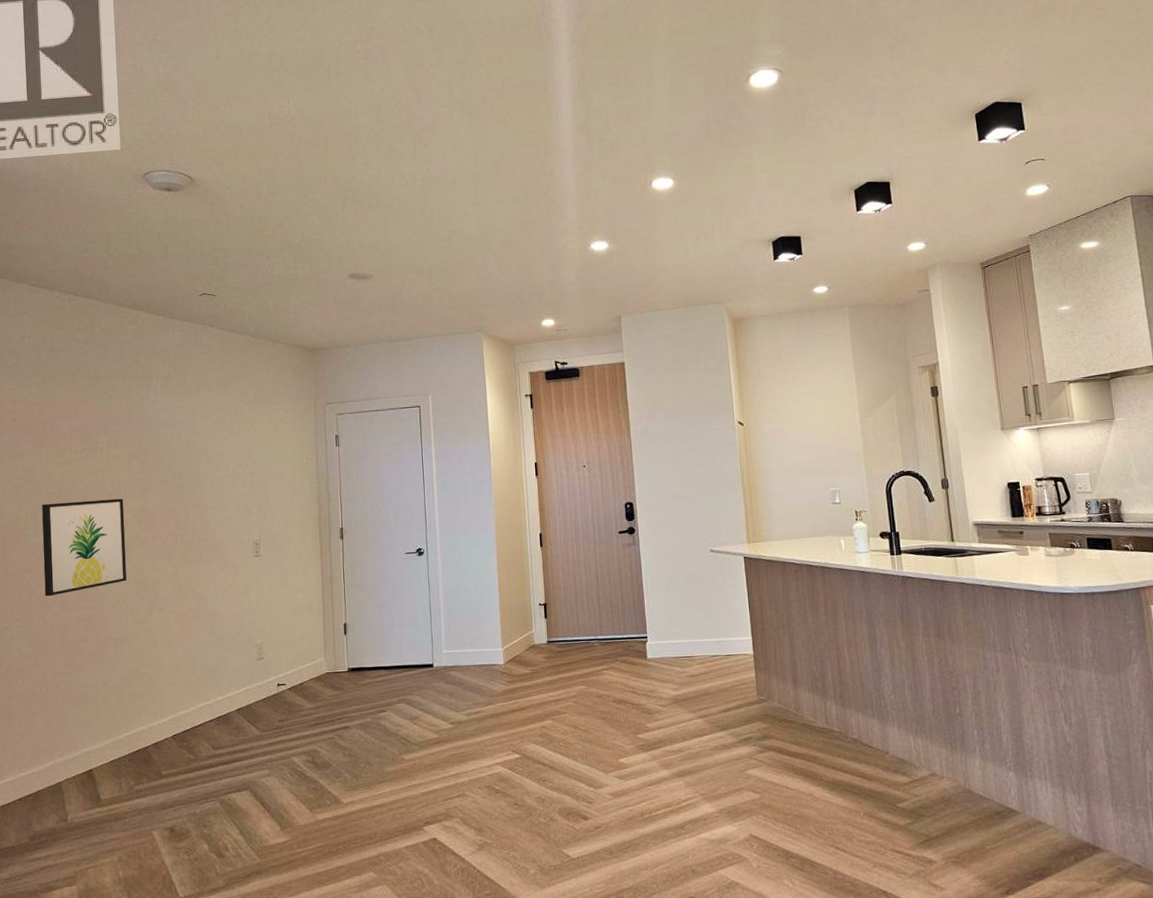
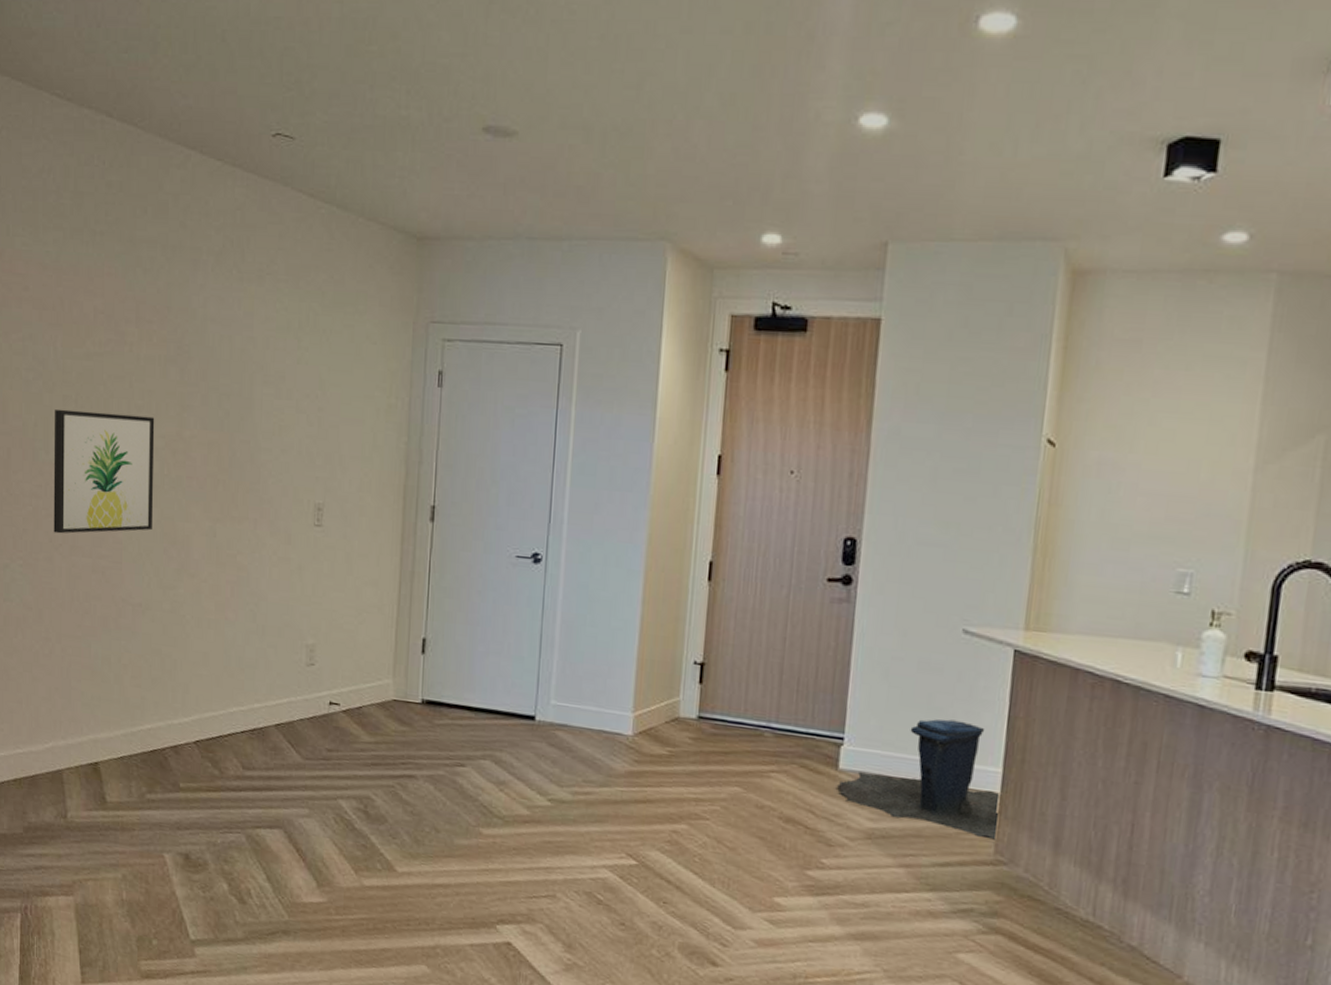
trash can: none [648,610,757,686] -> present [837,719,1002,840]

